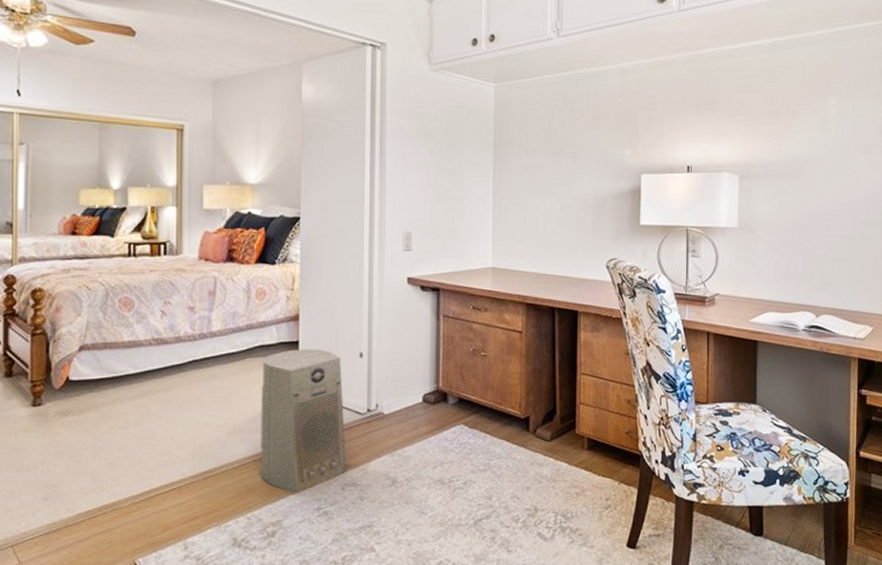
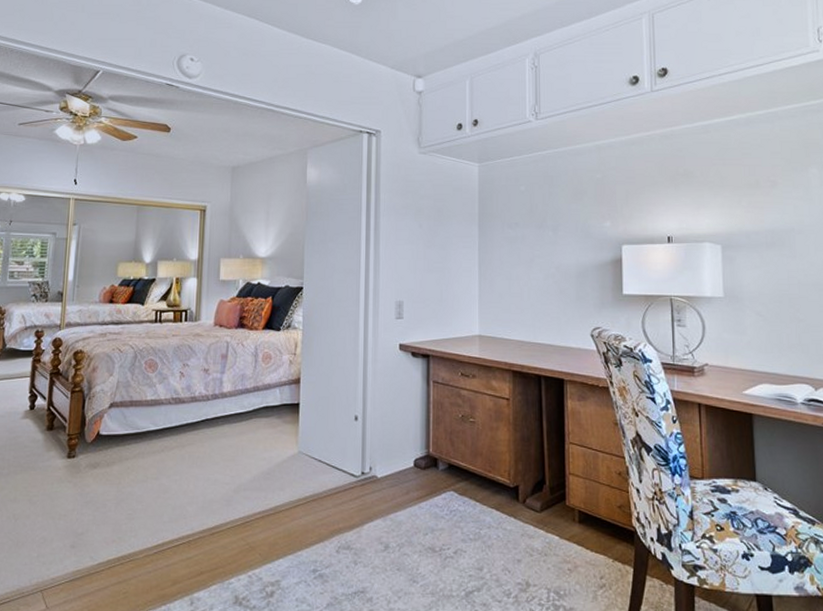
air purifier: present [260,349,346,494] -> none [262,411,341,555]

